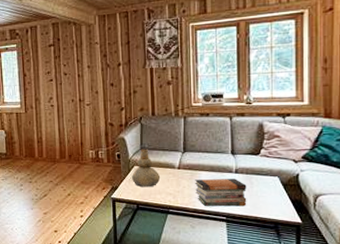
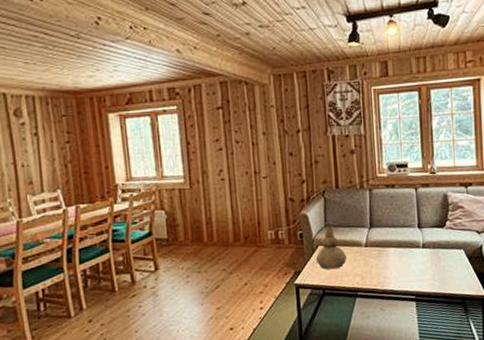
book stack: present [195,179,247,207] -> none [383,254,435,286]

